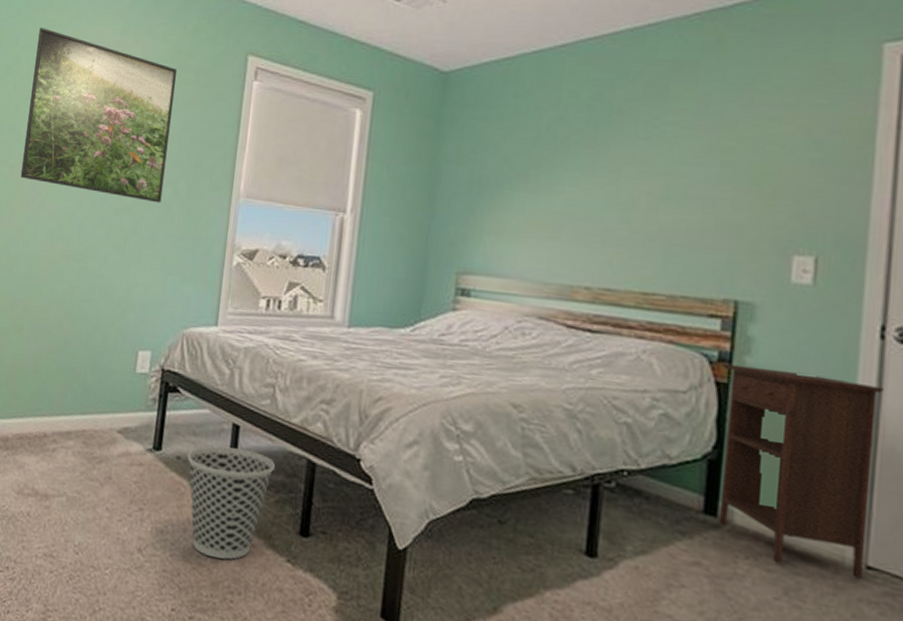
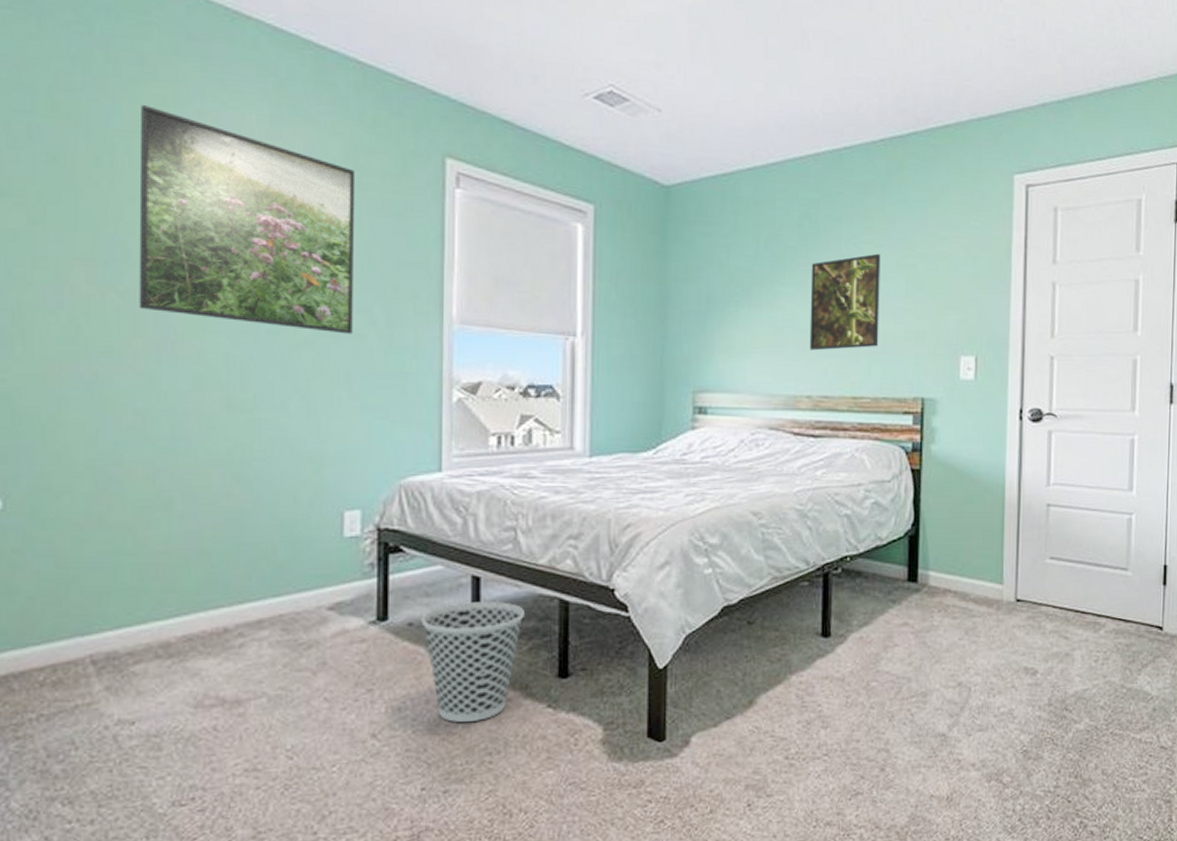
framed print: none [591,136,688,240] -> present [809,253,881,351]
nightstand: present [720,363,884,579] -> none [915,452,1023,611]

